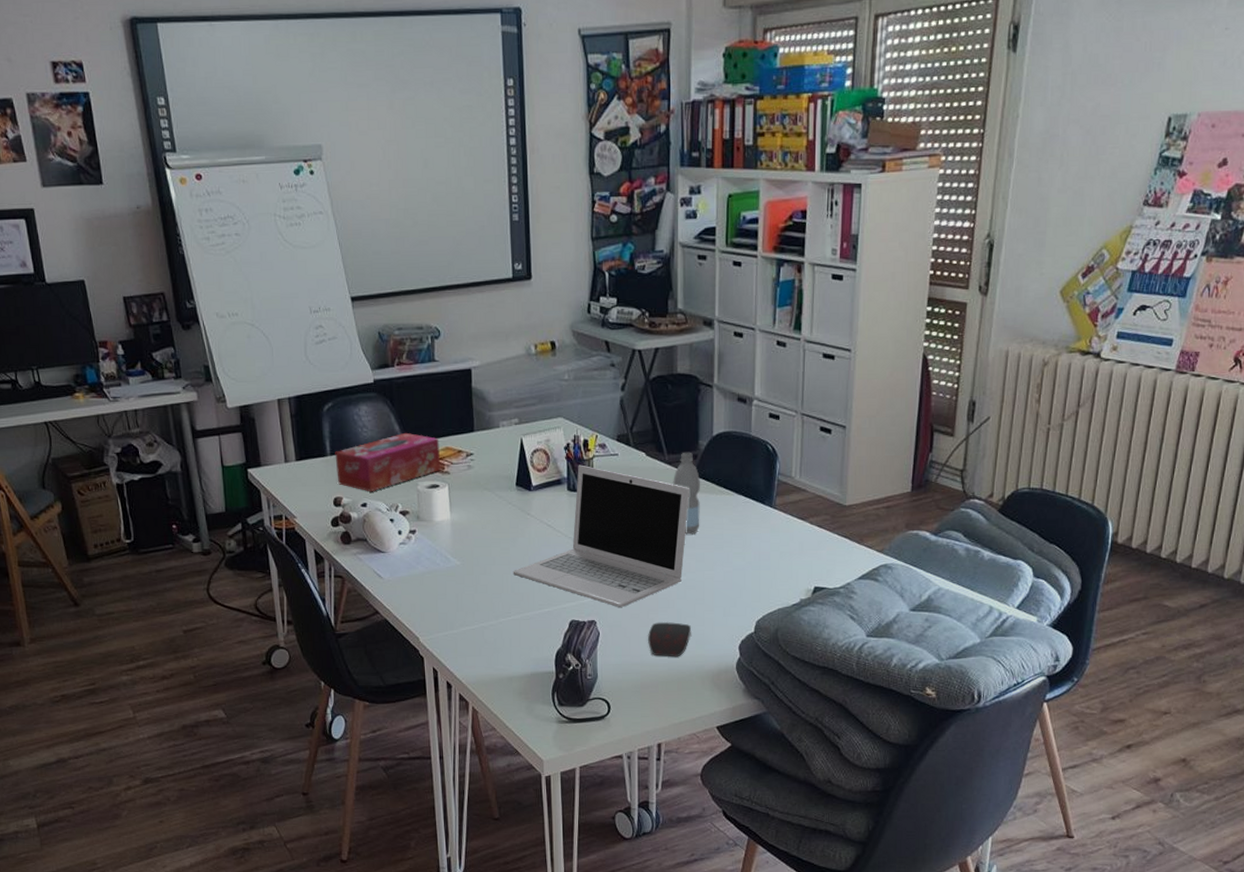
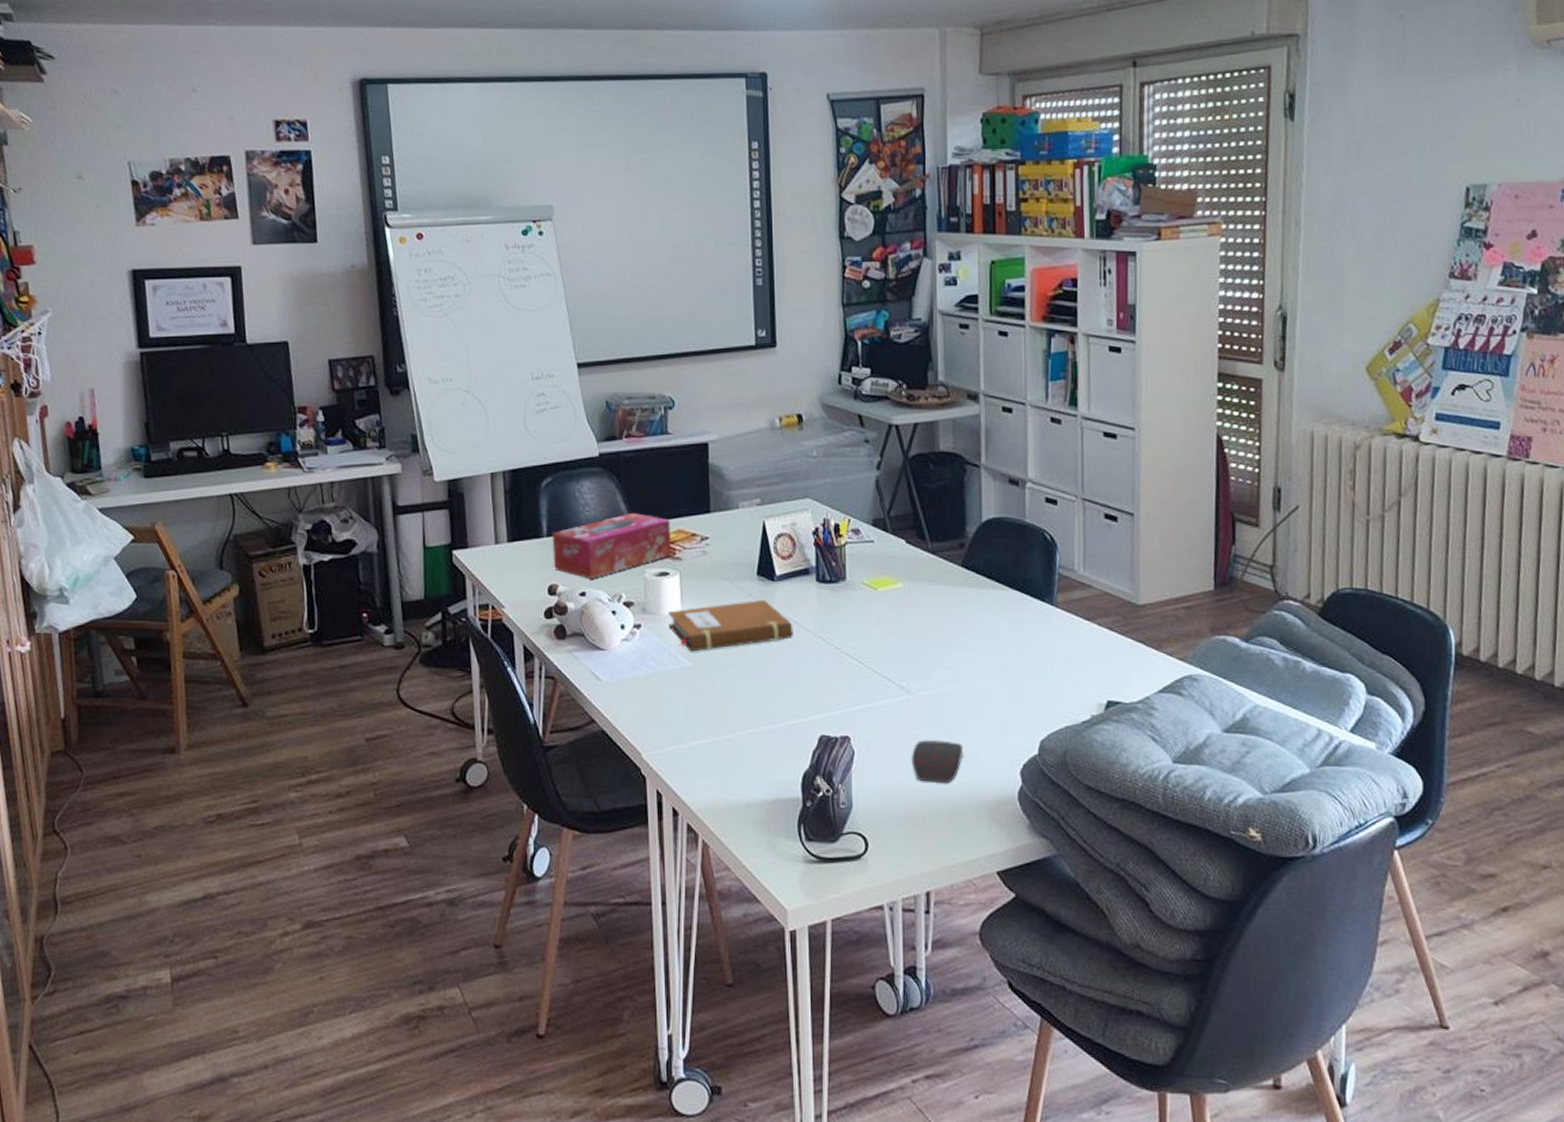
notebook: none [439,507,548,553] -> present [668,599,793,652]
laptop: present [513,464,691,608] -> none [752,552,958,722]
water bottle: present [673,452,700,535] -> none [937,539,970,636]

